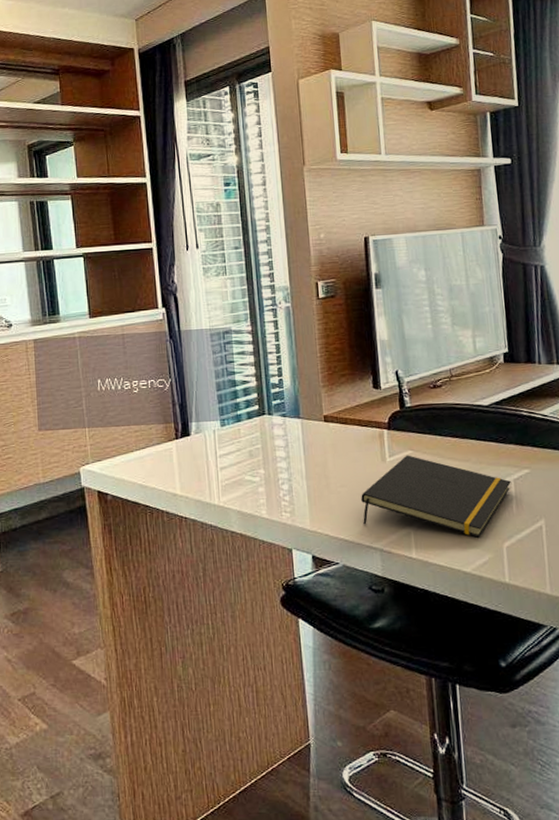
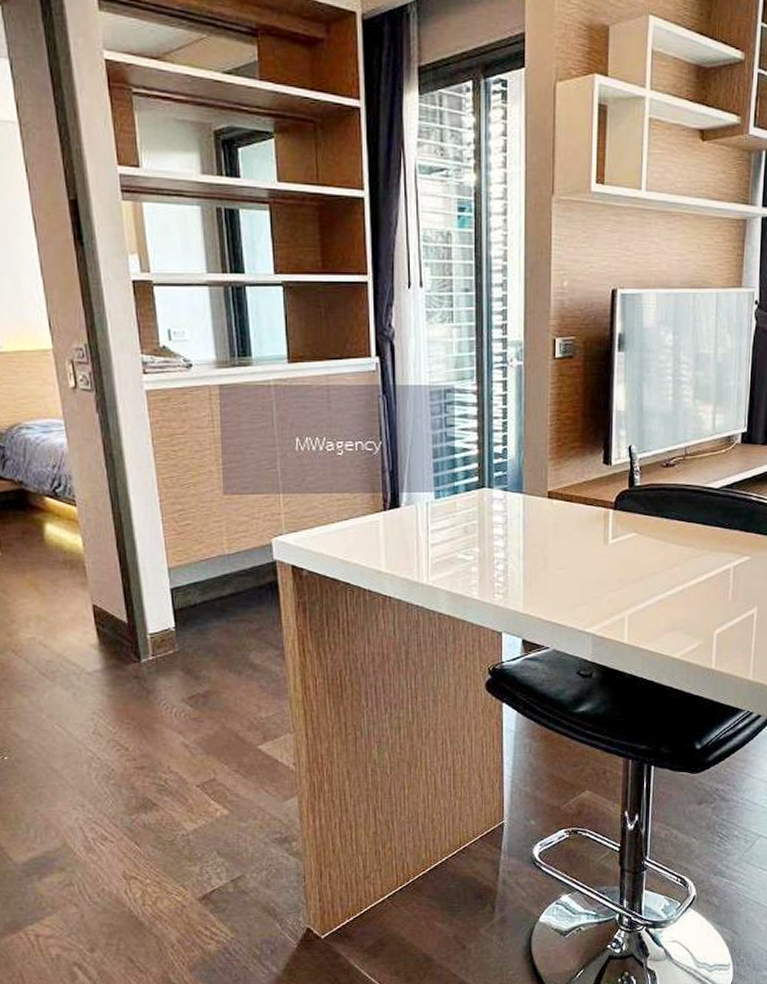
notepad: present [361,455,511,538] -> none [578,537,730,624]

